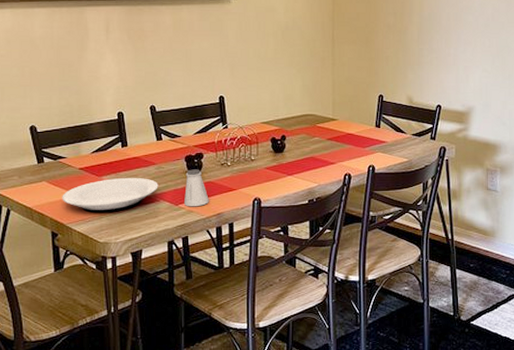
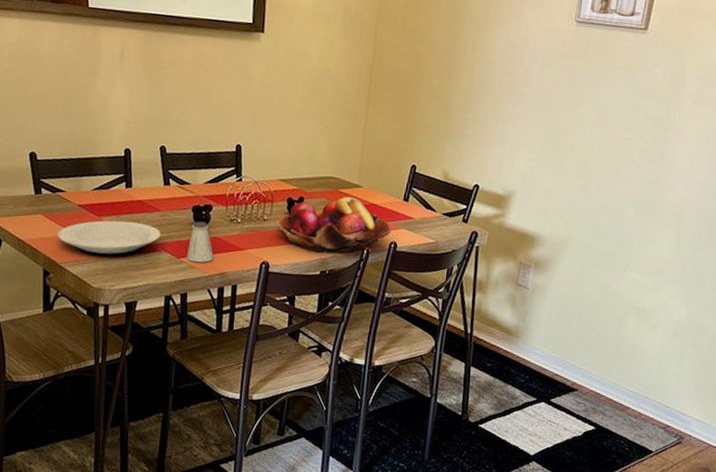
fruit basket: none [263,130,368,183] -> present [276,196,392,253]

